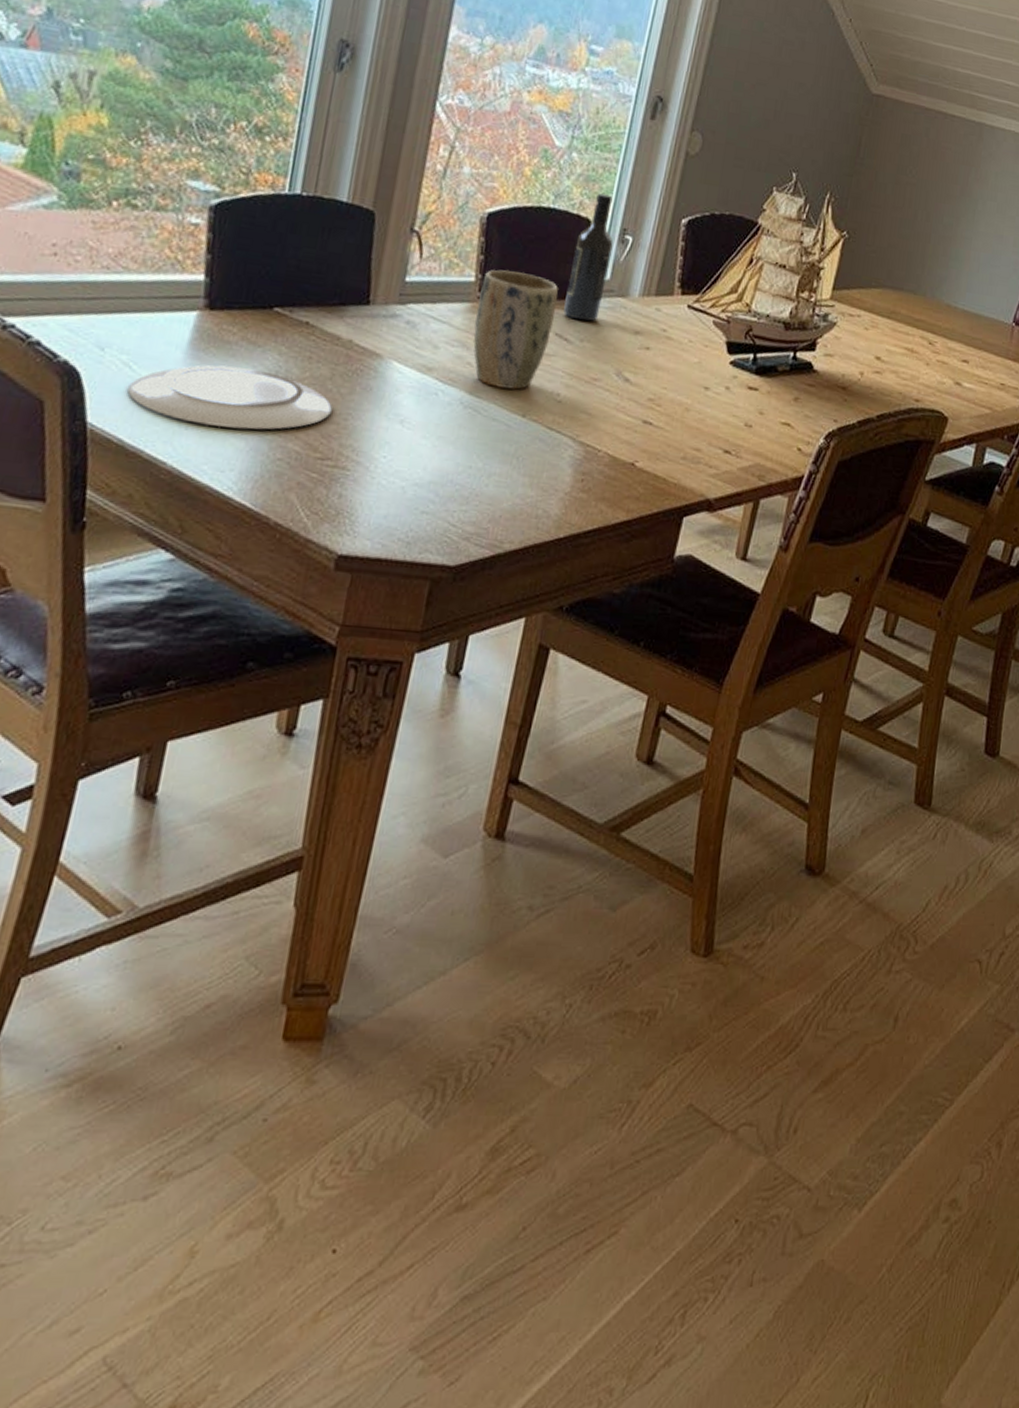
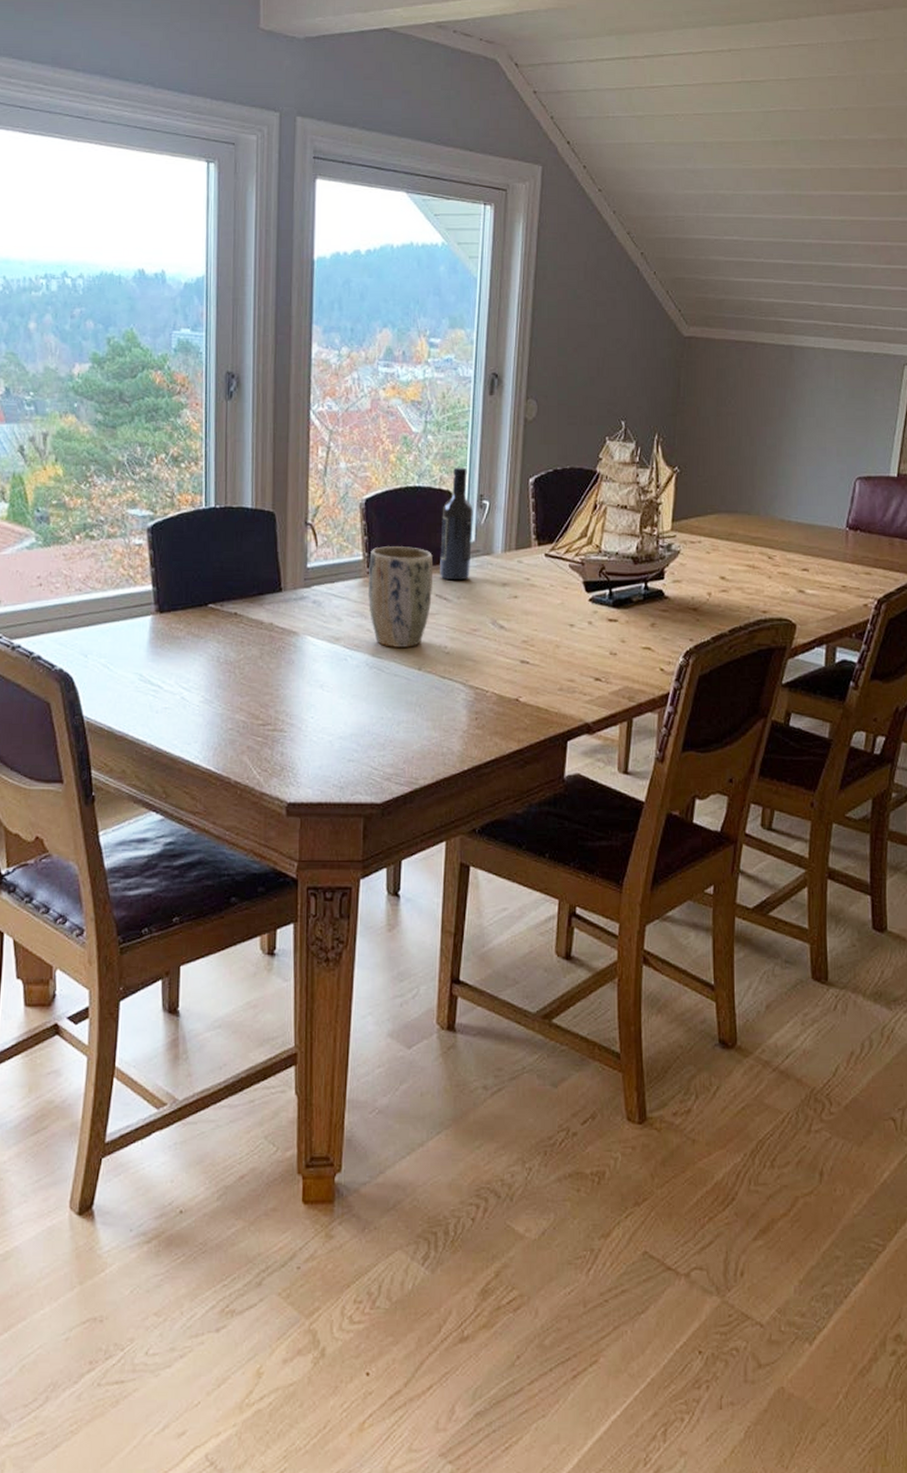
plate: present [127,365,332,430] -> none [109,657,265,708]

